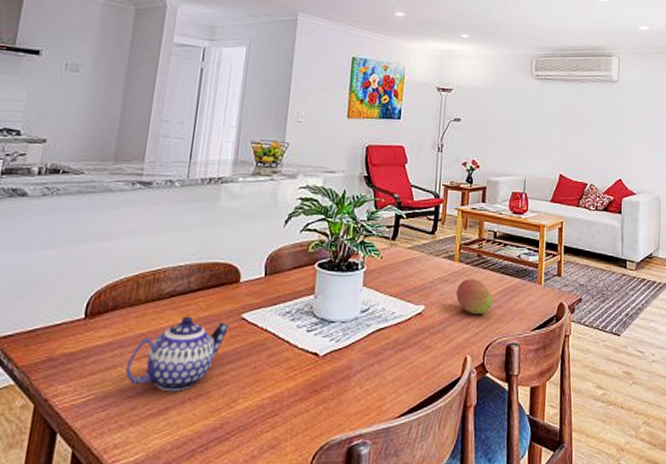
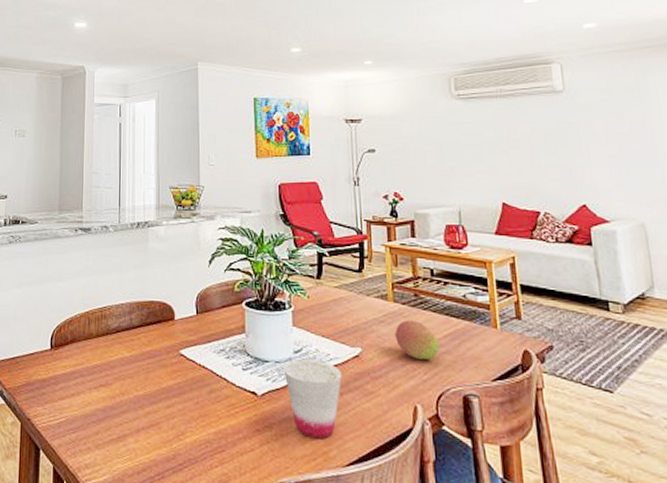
teapot: present [125,316,229,392] -> none [88,350,169,421]
cup: none [348,319,404,395] -> present [283,360,342,439]

